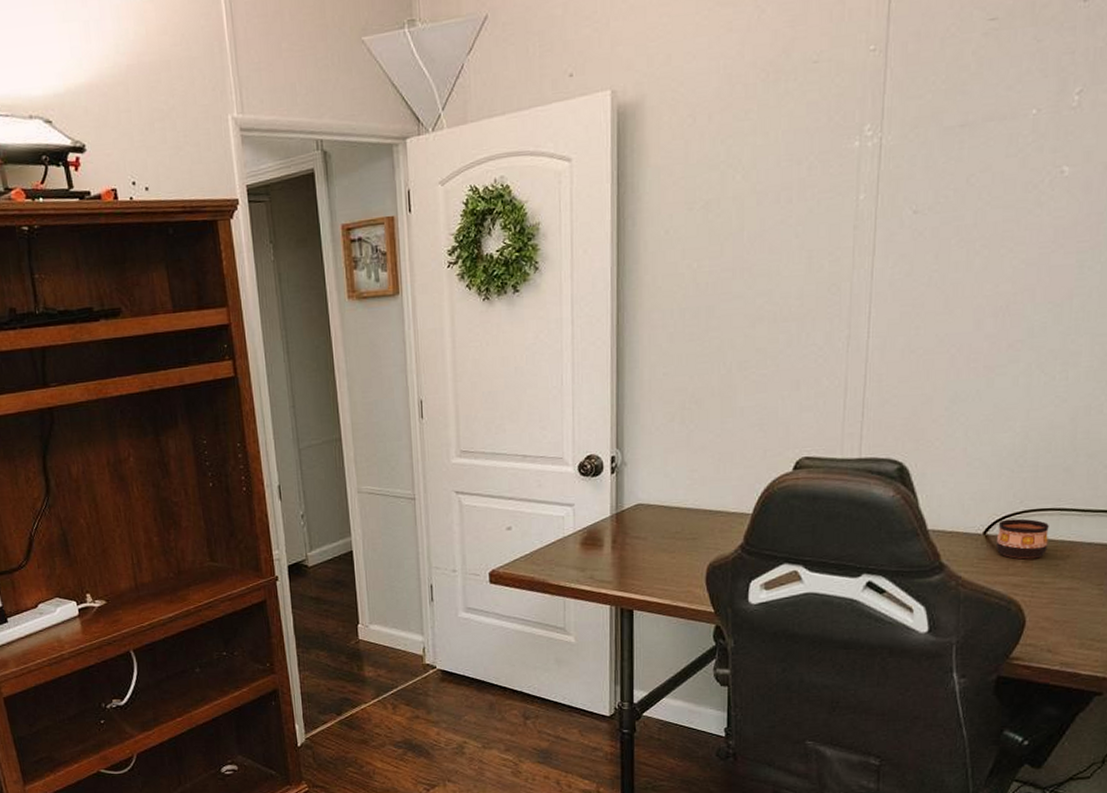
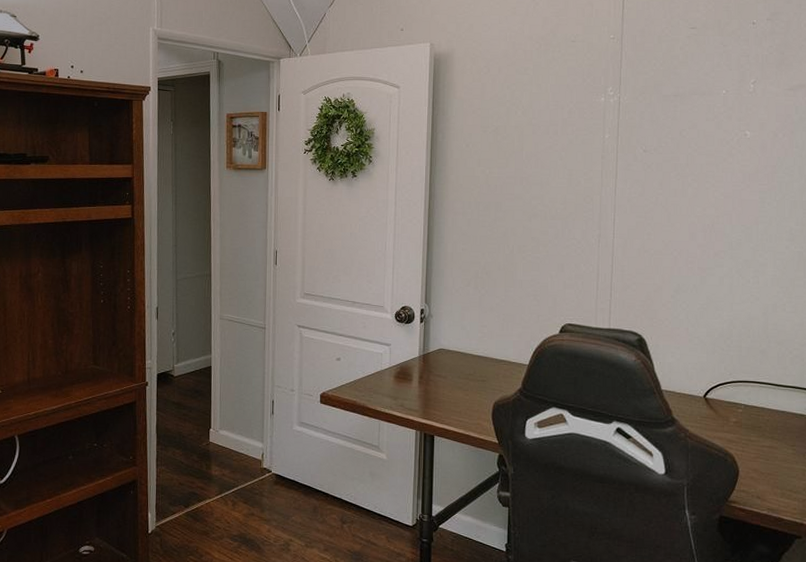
cup: present [995,518,1049,560] -> none [713,387,752,421]

